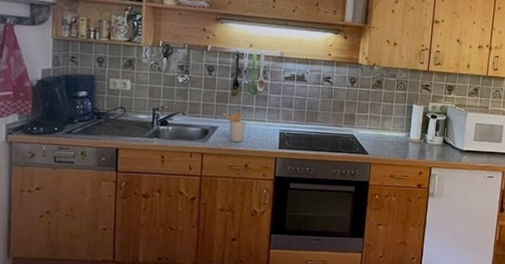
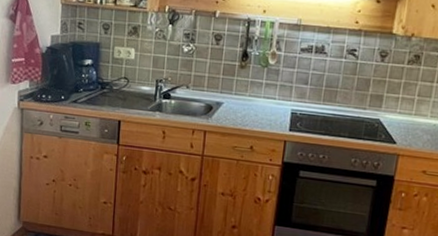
utensil holder: present [222,112,246,142] -> none [228,86,254,121]

